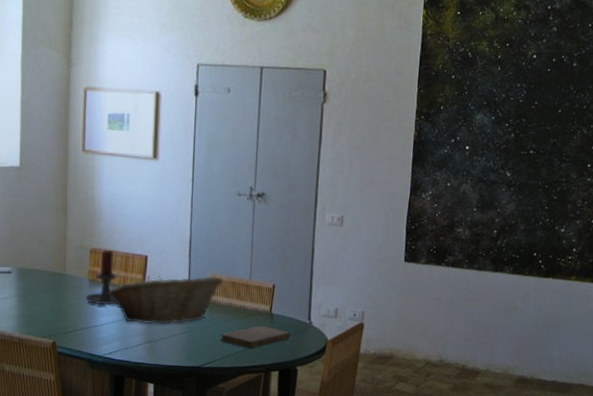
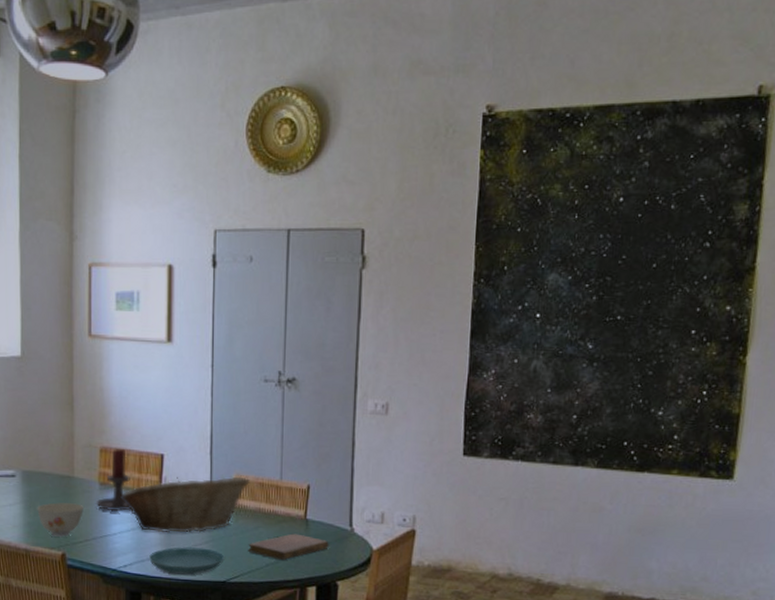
bowl: none [31,296,74,327] -> present [37,502,83,537]
saucer: none [132,336,200,361] -> present [149,547,225,575]

